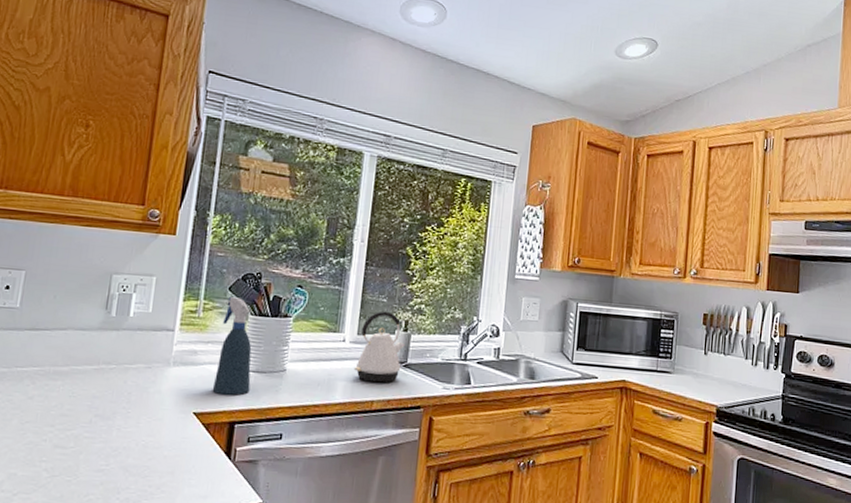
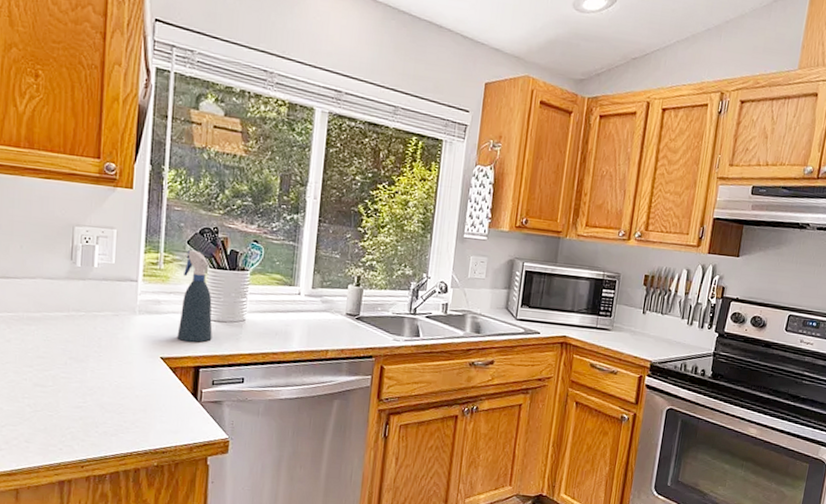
kettle: present [353,311,405,383] -> none [309,266,357,334]

